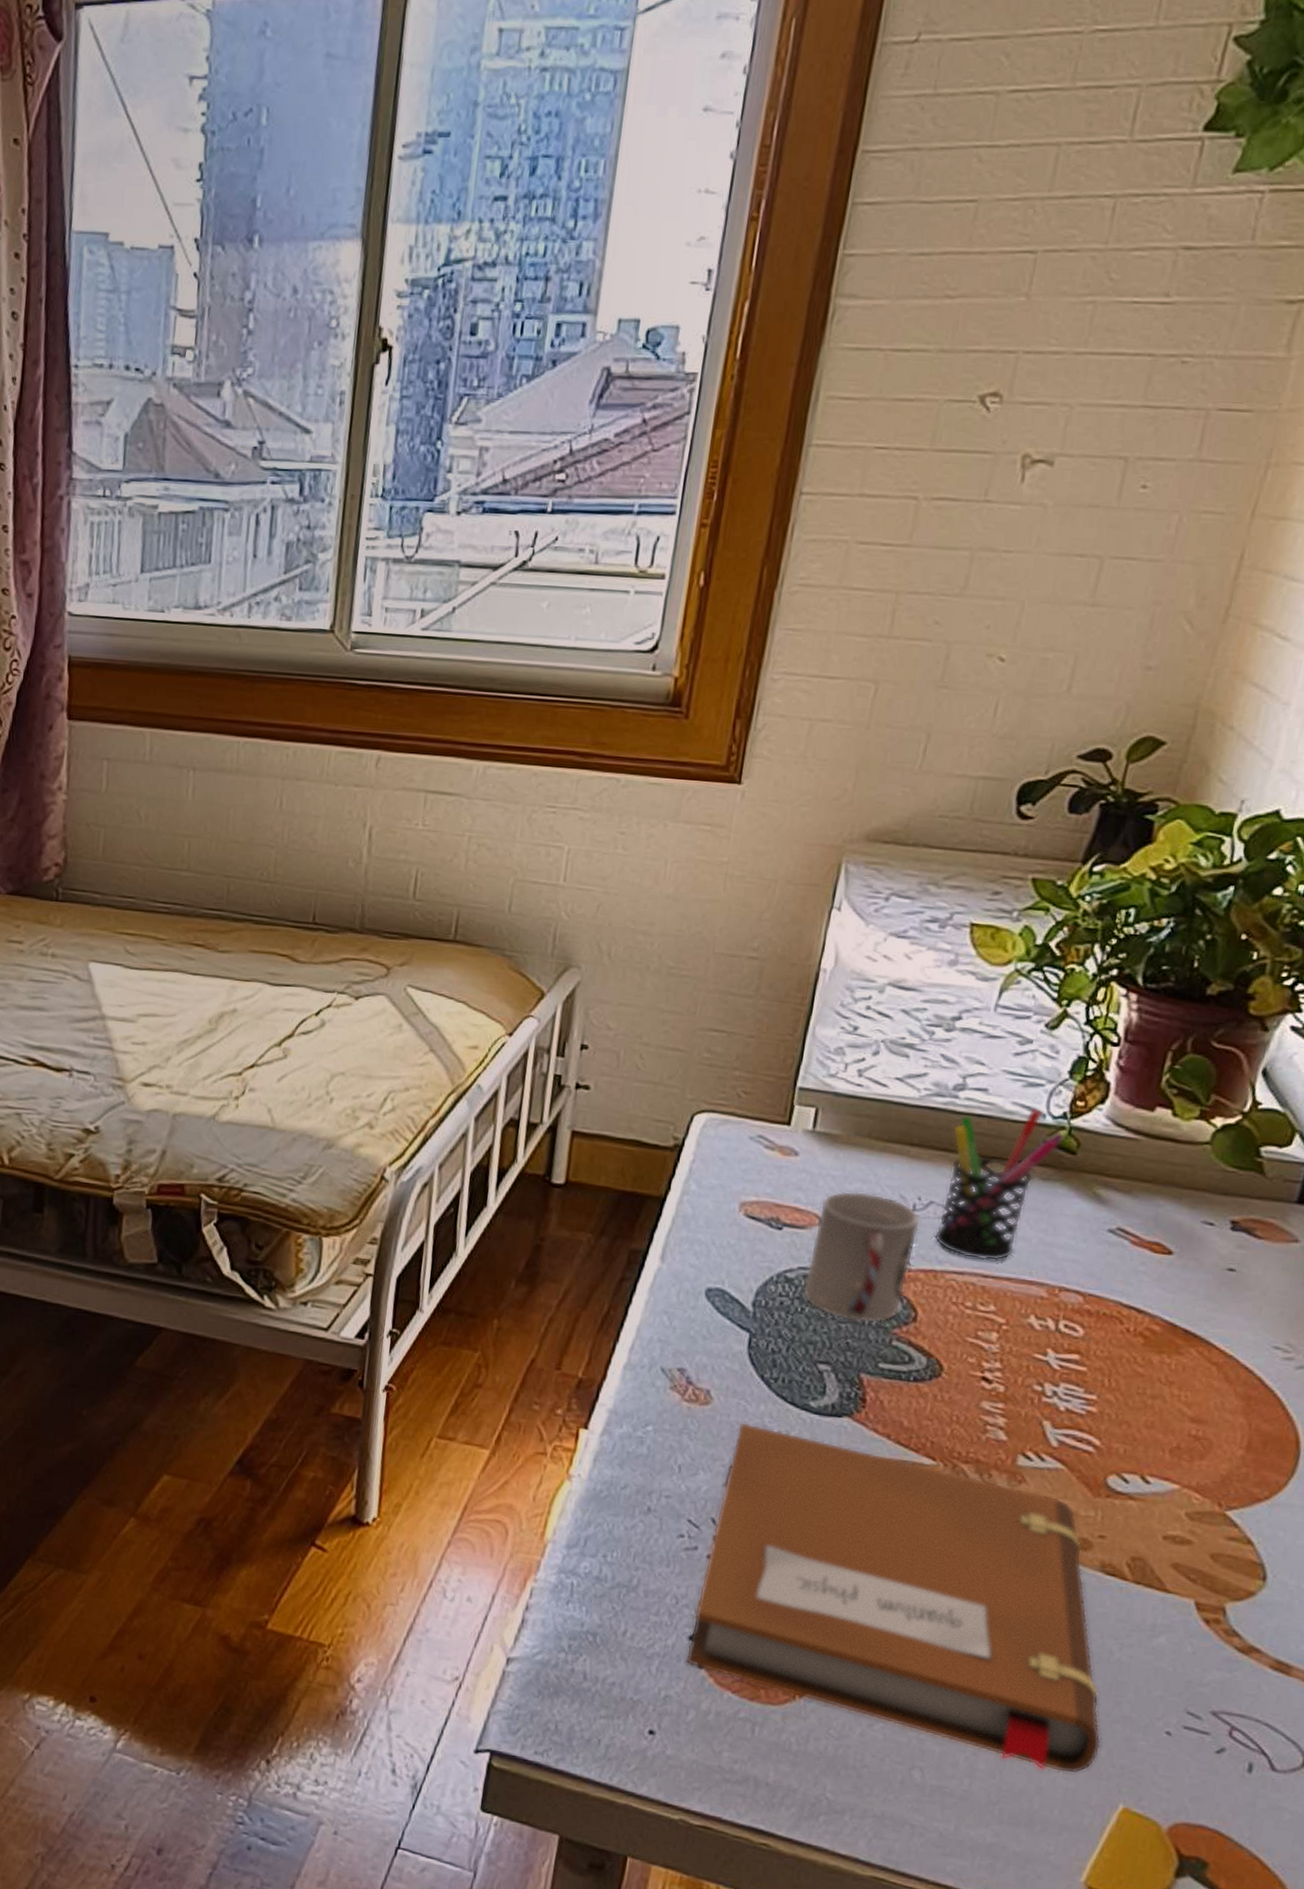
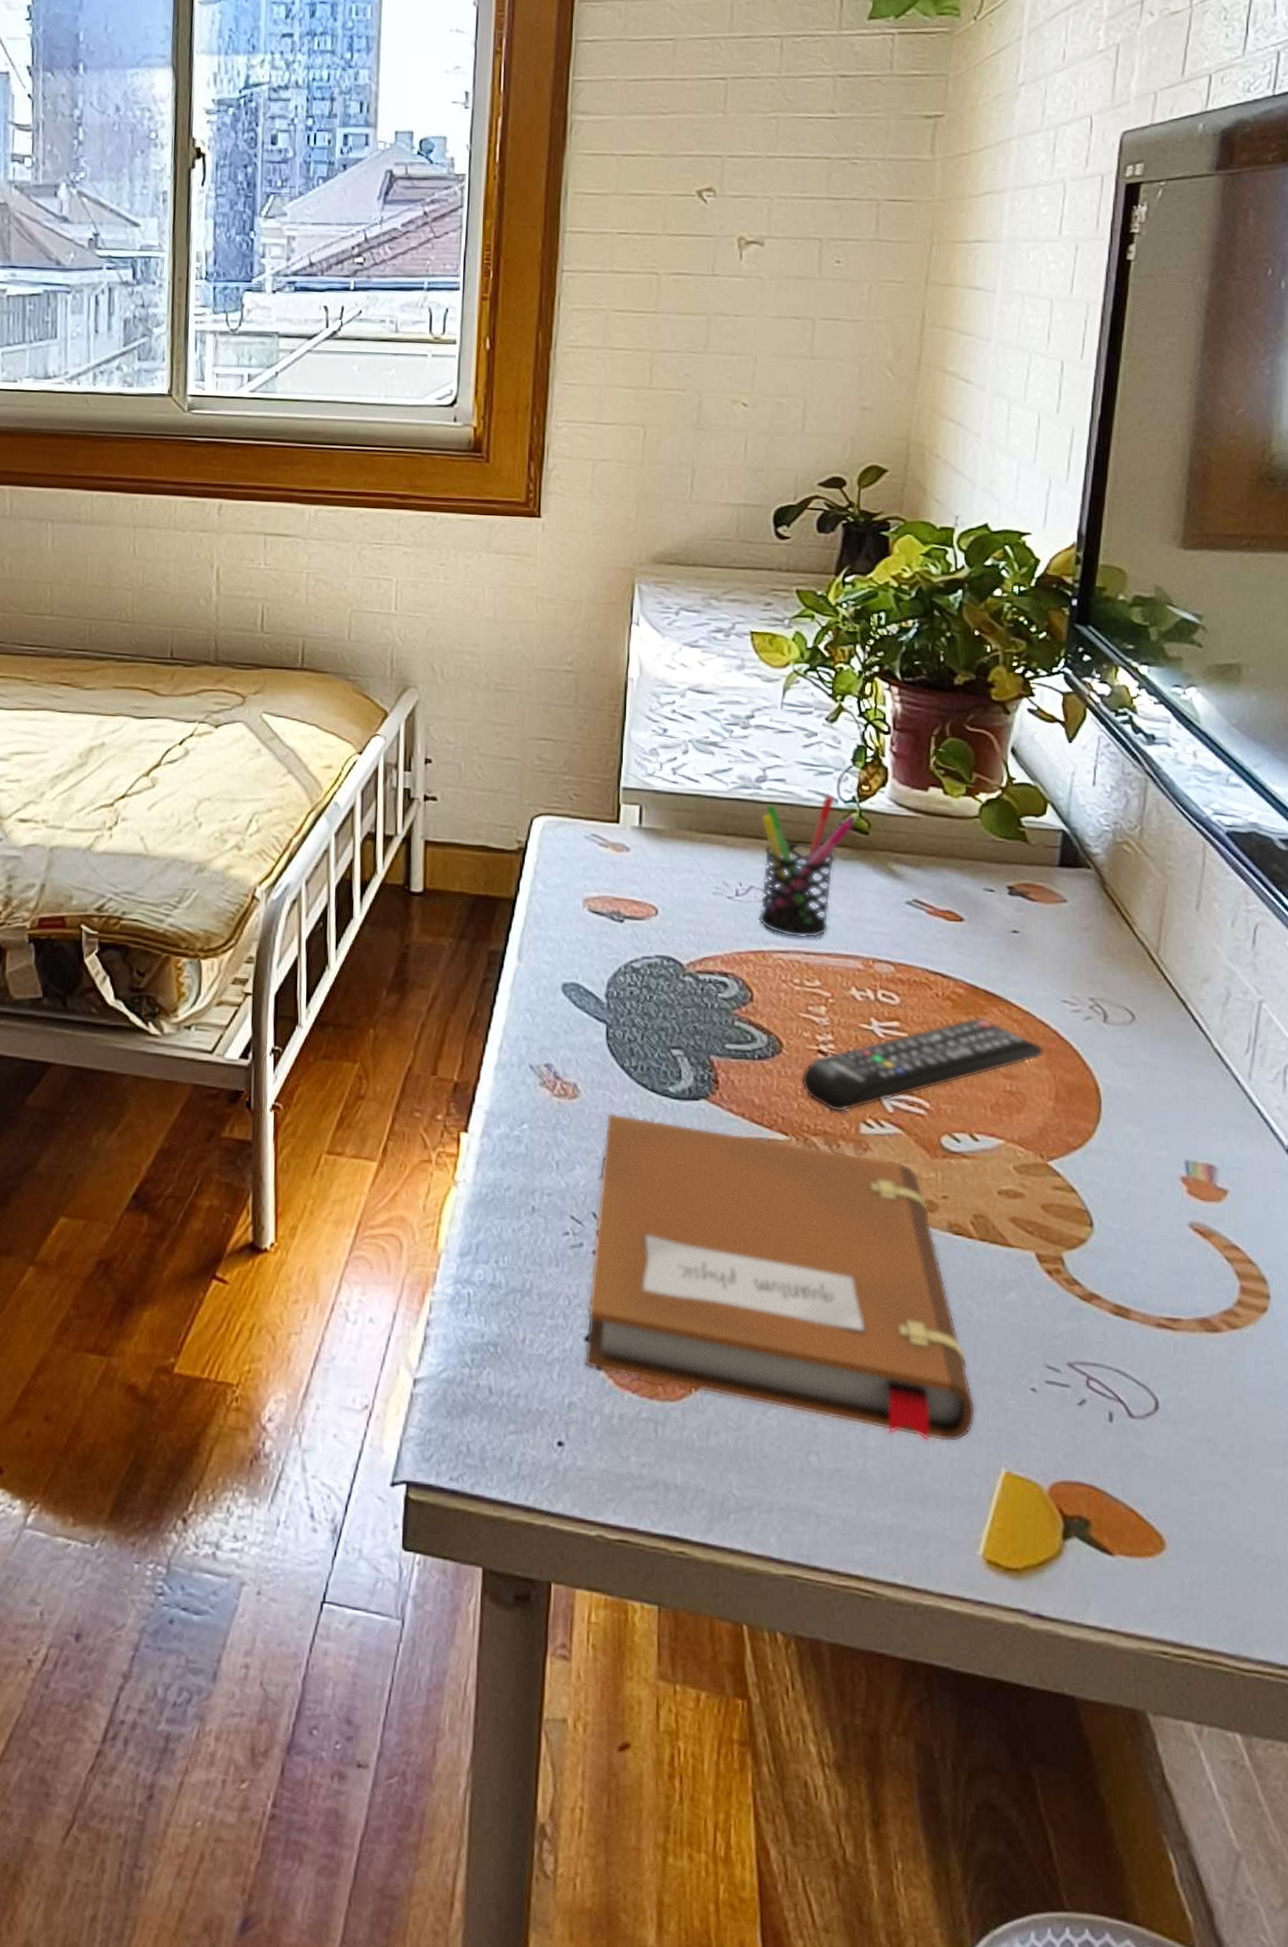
cup: present [802,1191,921,1324] -> none [648,880,745,1006]
remote control: none [957,1356,1243,1443] -> present [800,1017,1045,1113]

